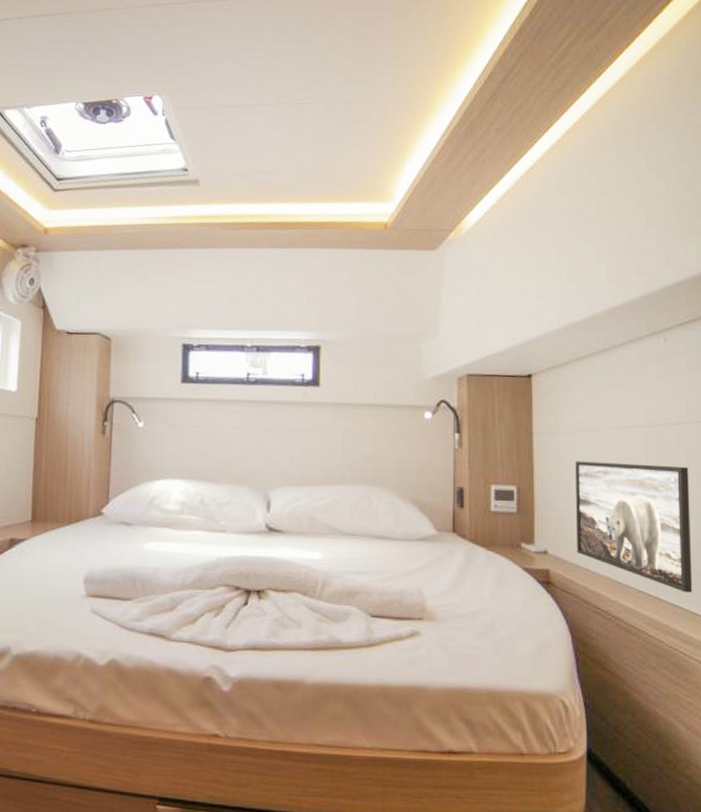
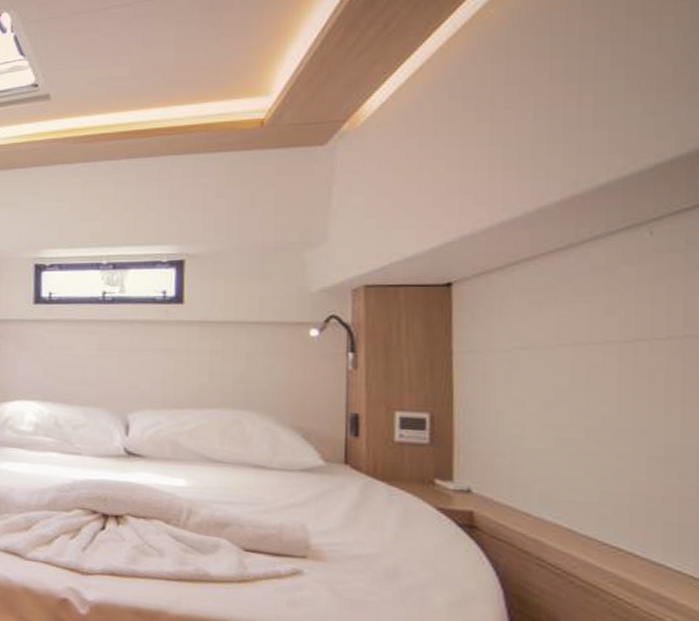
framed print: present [575,461,693,593] -> none [511,384,688,551]

